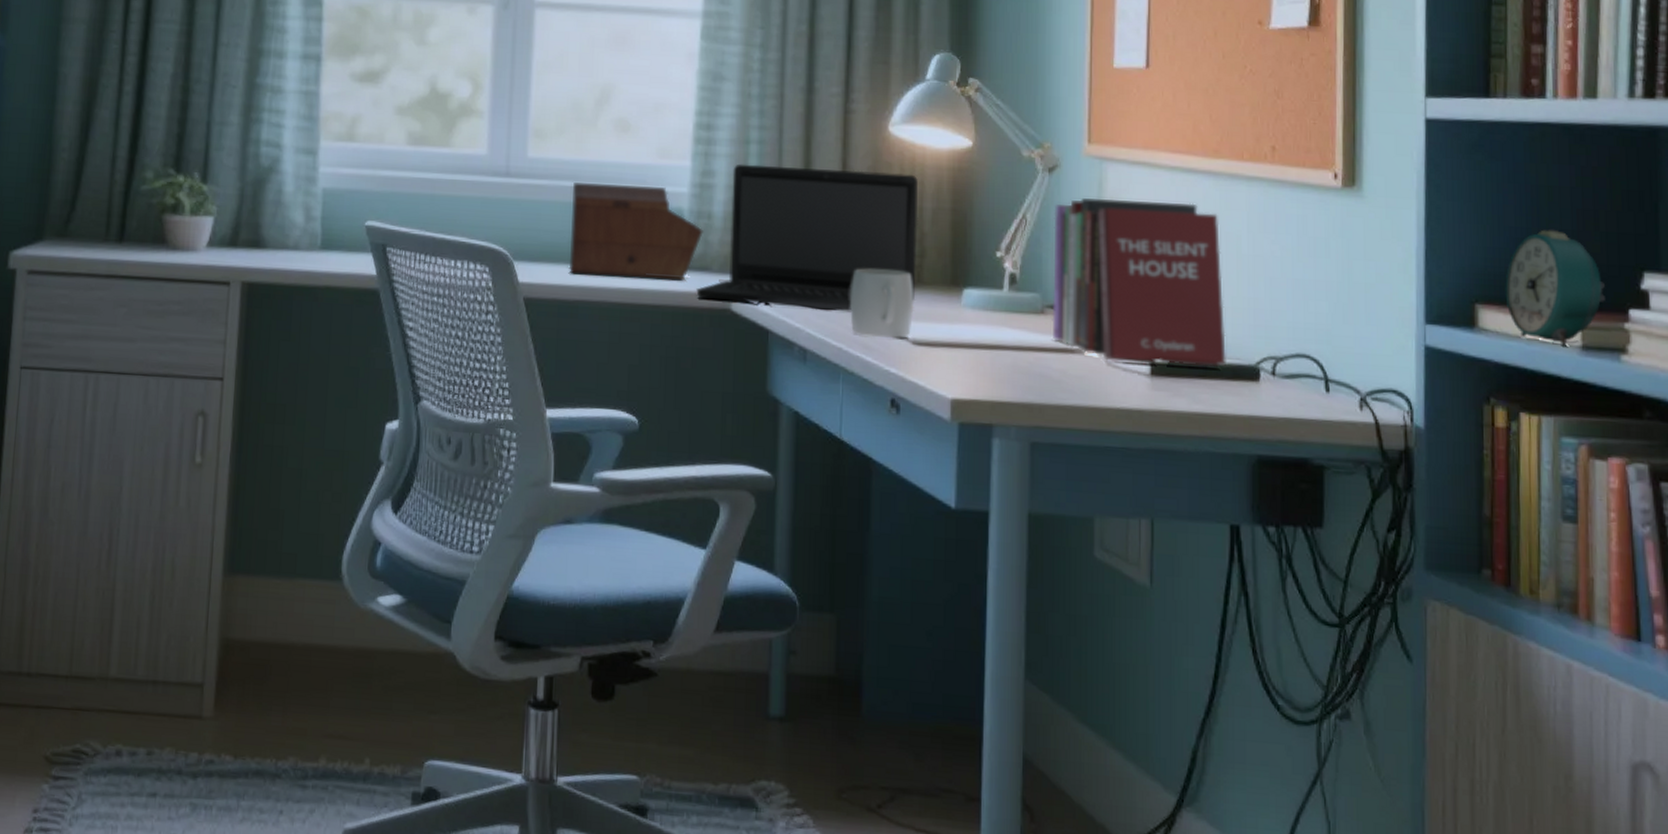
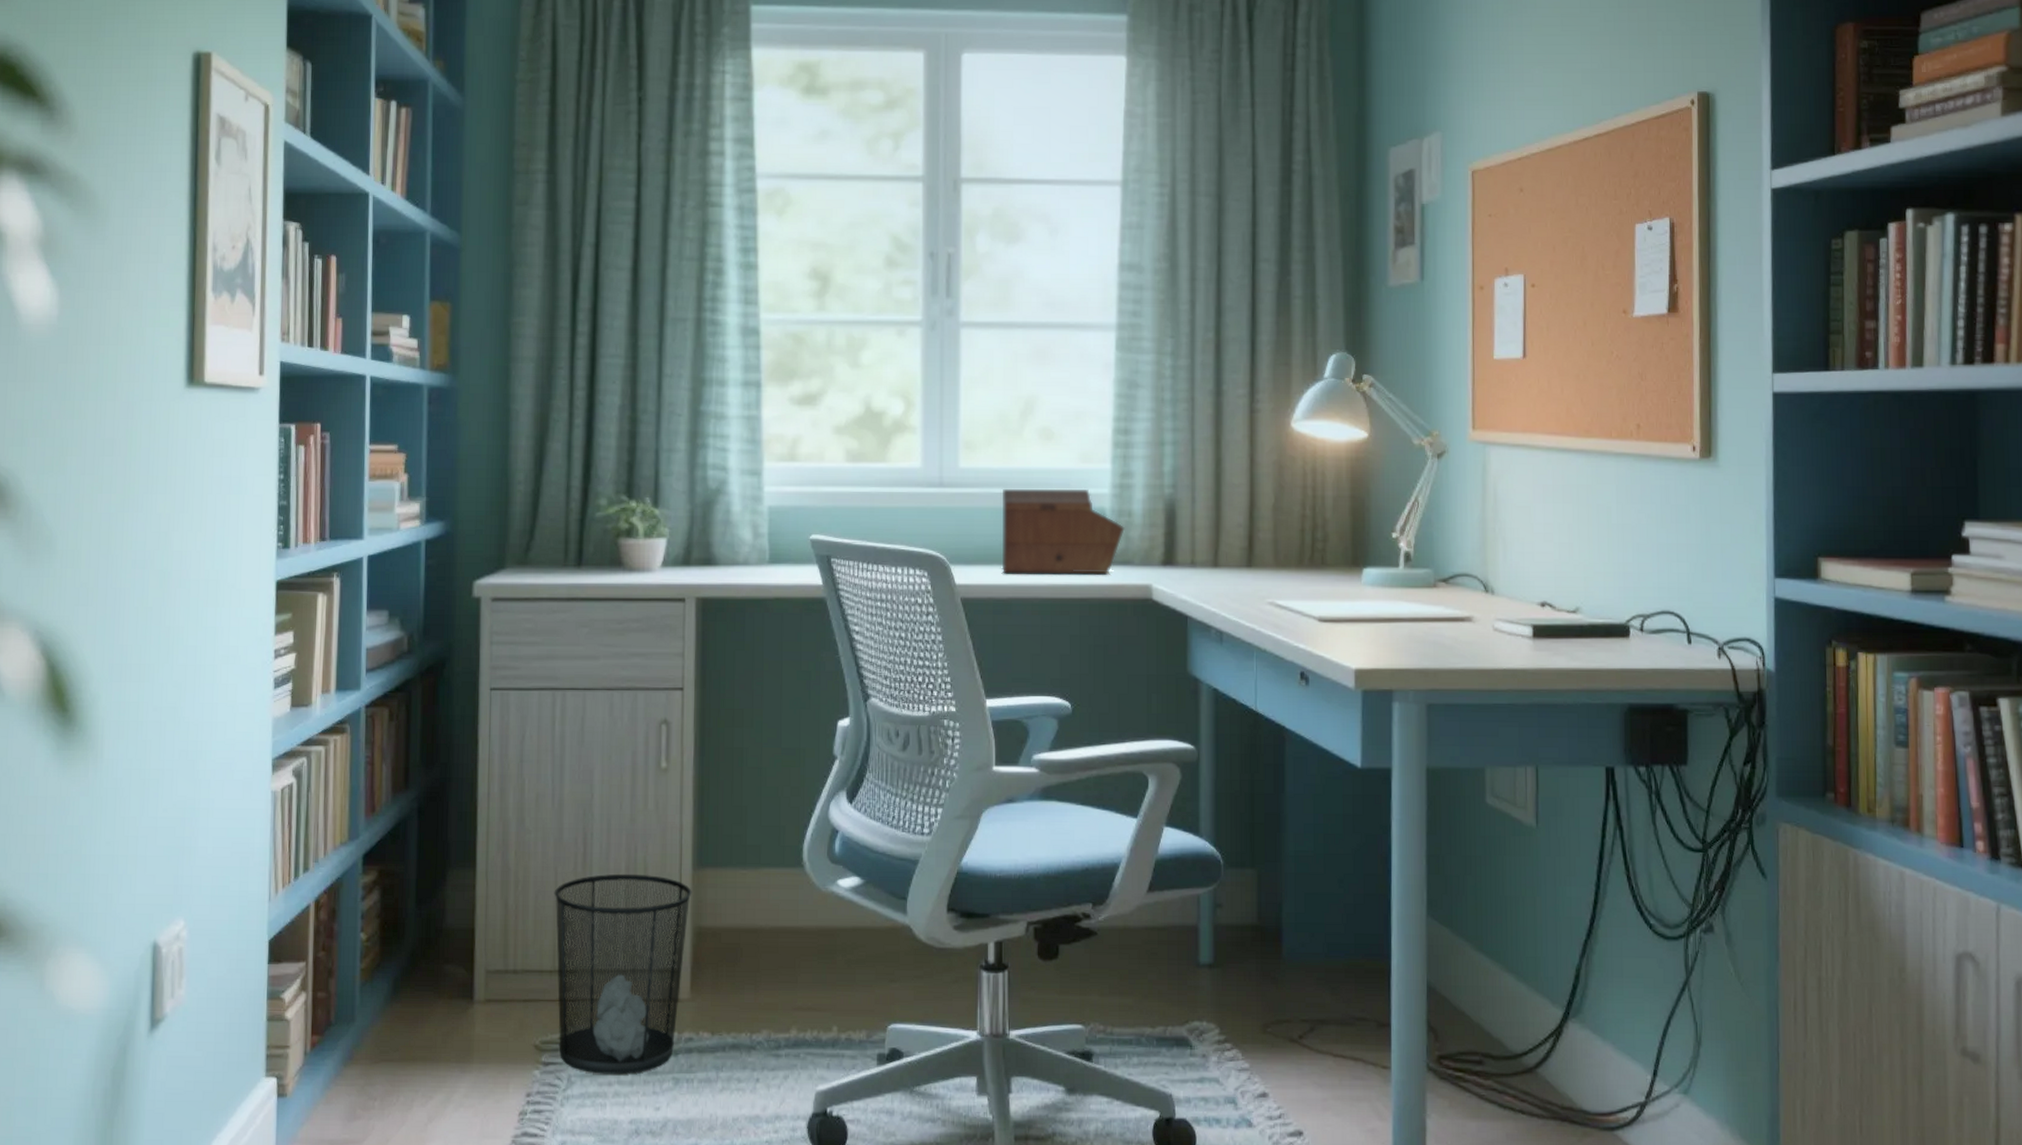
waste bin: none [70,574,221,796] -> present [554,873,692,1075]
laptop: present [696,164,918,312] -> none [1120,464,1321,596]
mug: present [850,268,914,338] -> none [1261,555,1319,617]
books: present [1052,198,1227,367] -> none [1443,480,1601,626]
alarm clock: present [1505,228,1605,346] -> none [1844,486,1931,591]

